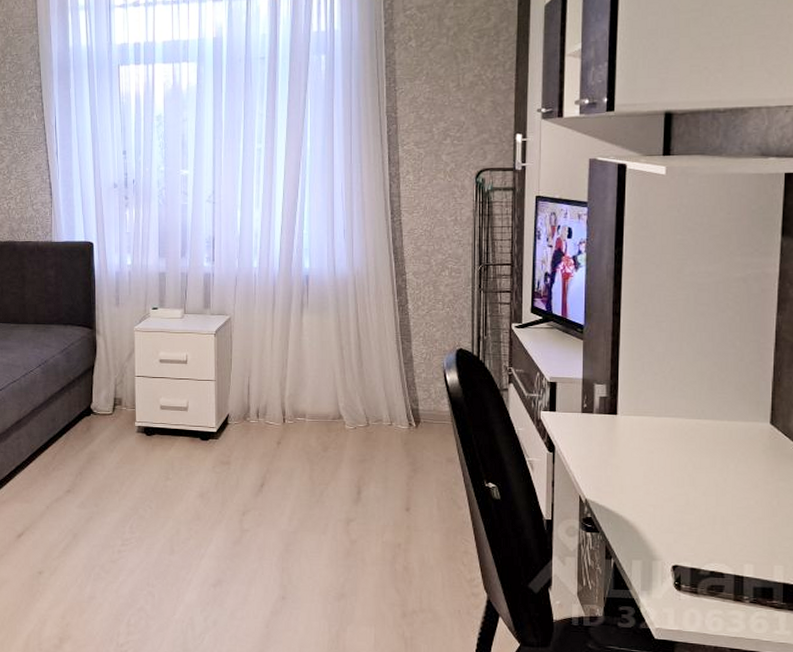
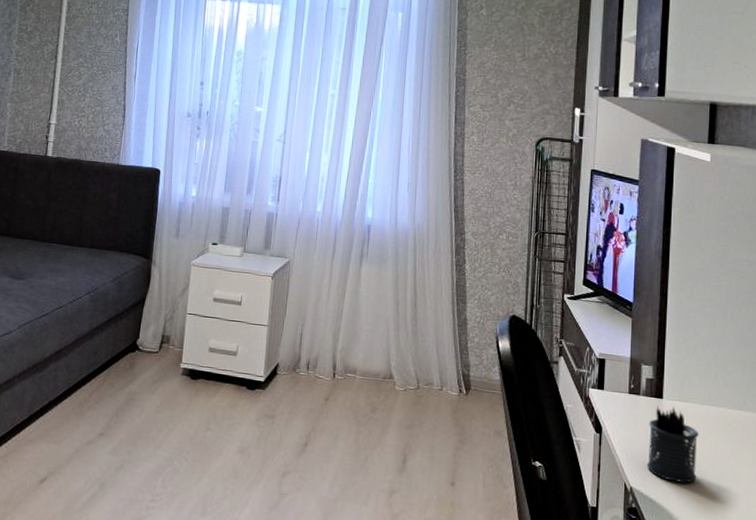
pen holder: none [601,421,655,491] -> present [646,406,699,483]

